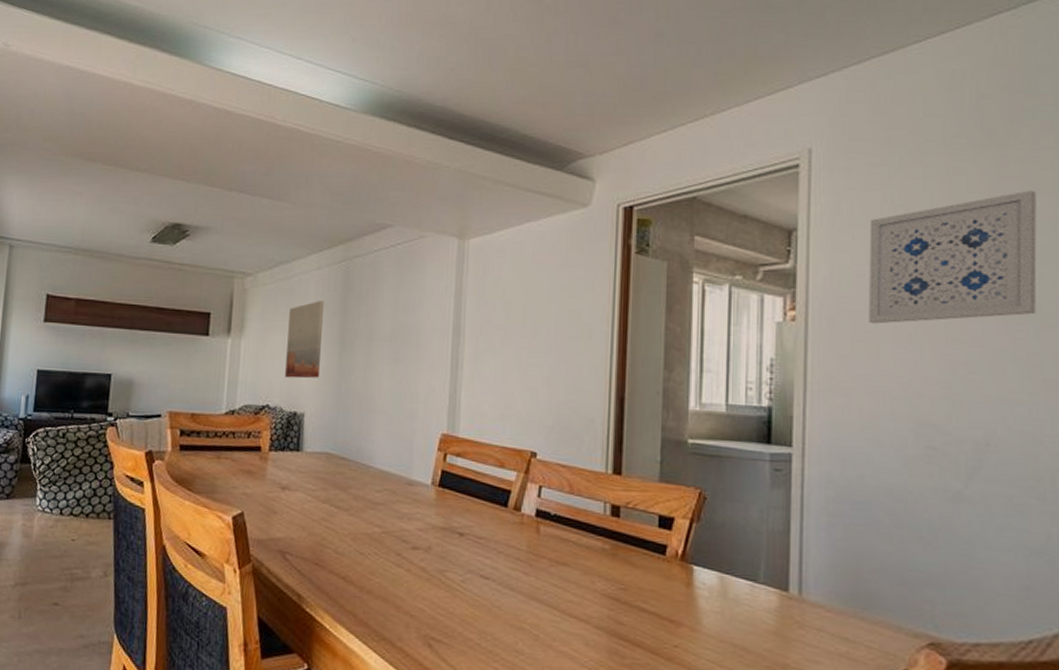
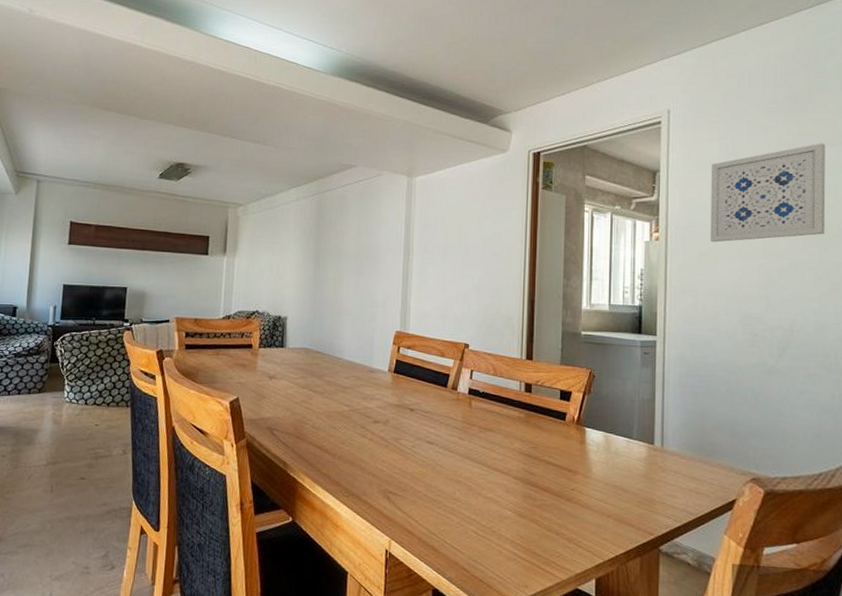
wall art: present [285,301,325,379] -> none [271,226,303,289]

